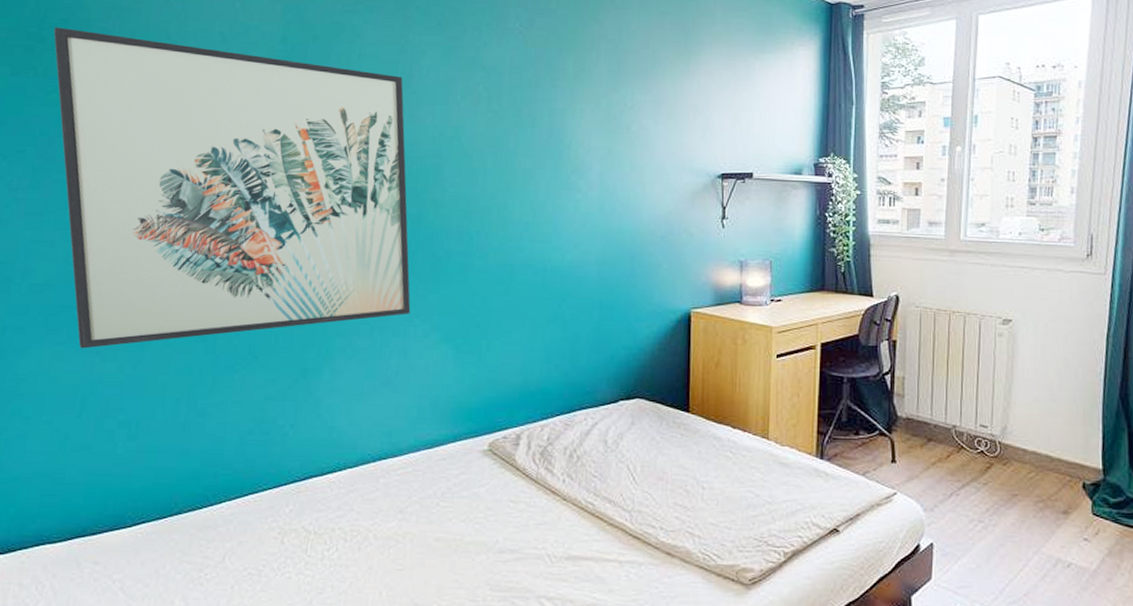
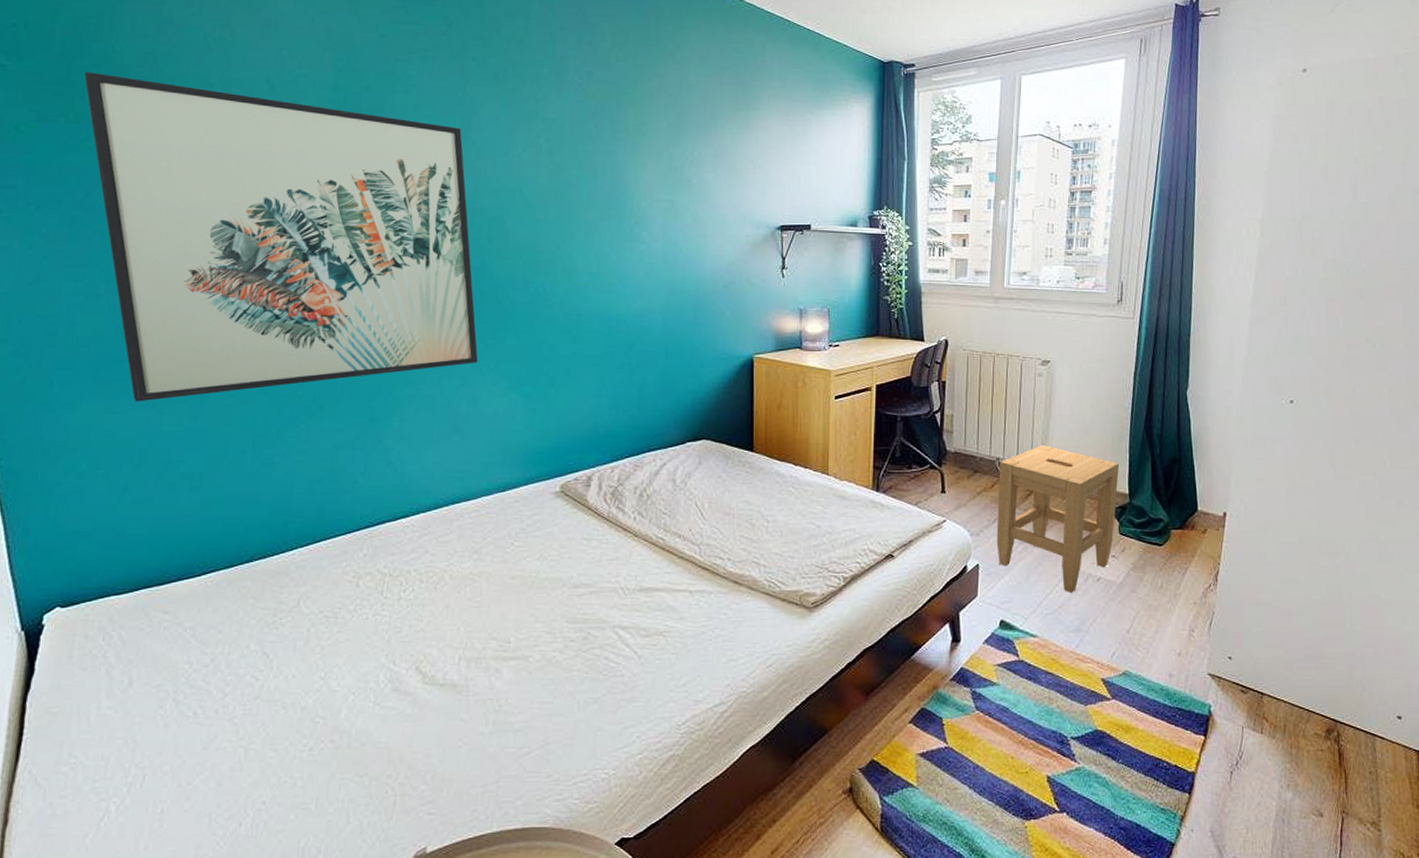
stool: none [953,411,1092,579] -> present [996,444,1120,592]

